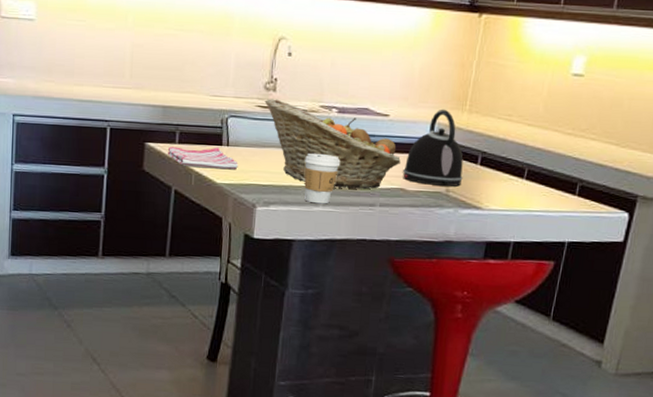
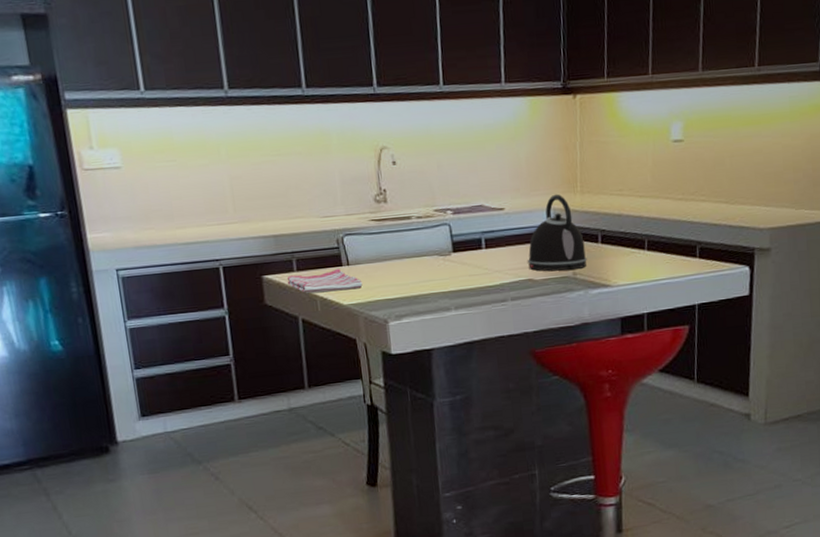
fruit basket: present [264,99,401,189] -> none [377,210,524,289]
coffee cup: present [304,153,341,204] -> none [428,257,465,309]

